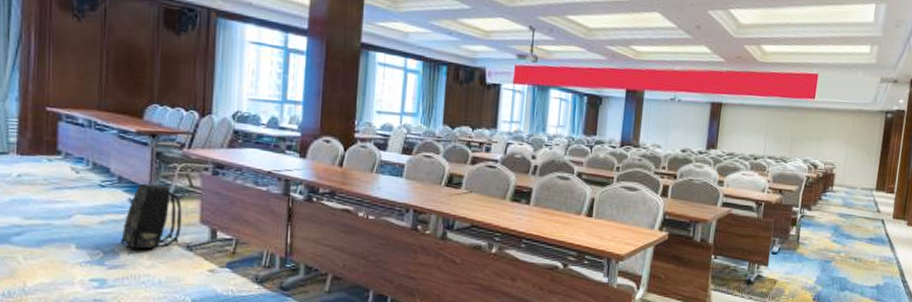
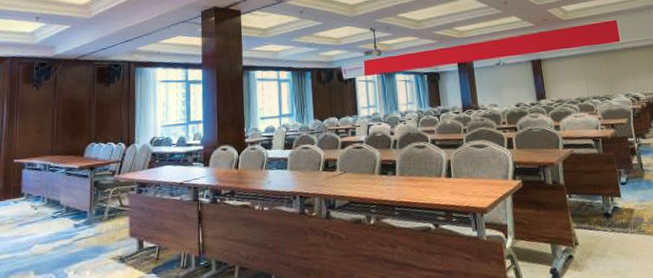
backpack: present [121,183,182,249] -> none [69,208,115,269]

